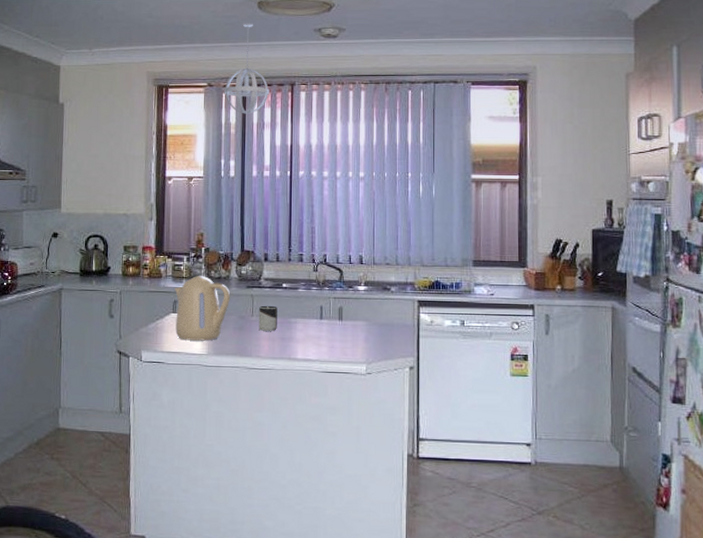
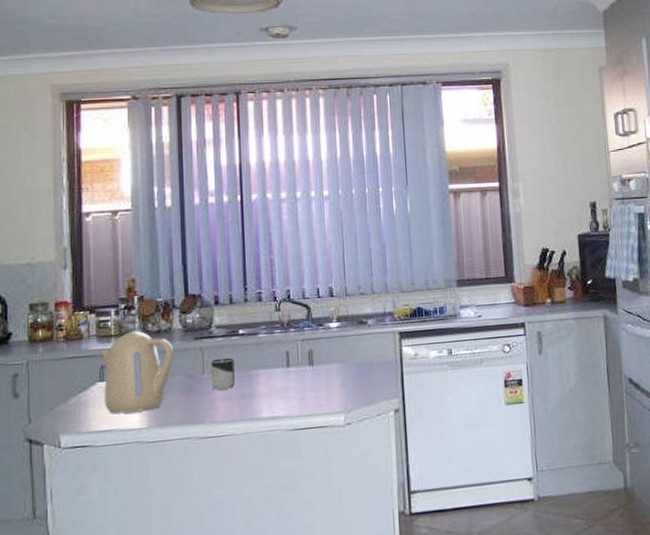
pendant light: present [224,22,270,114] -> none [153,21,210,131]

